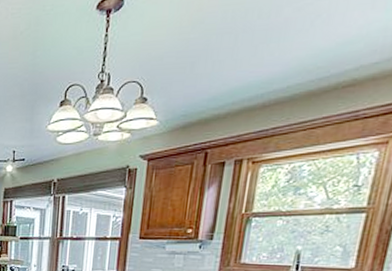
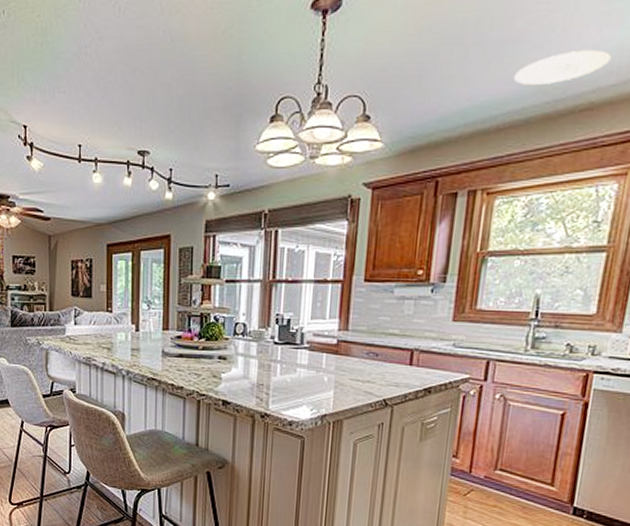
recessed light: none [279,31,375,66] -> present [513,49,611,85]

